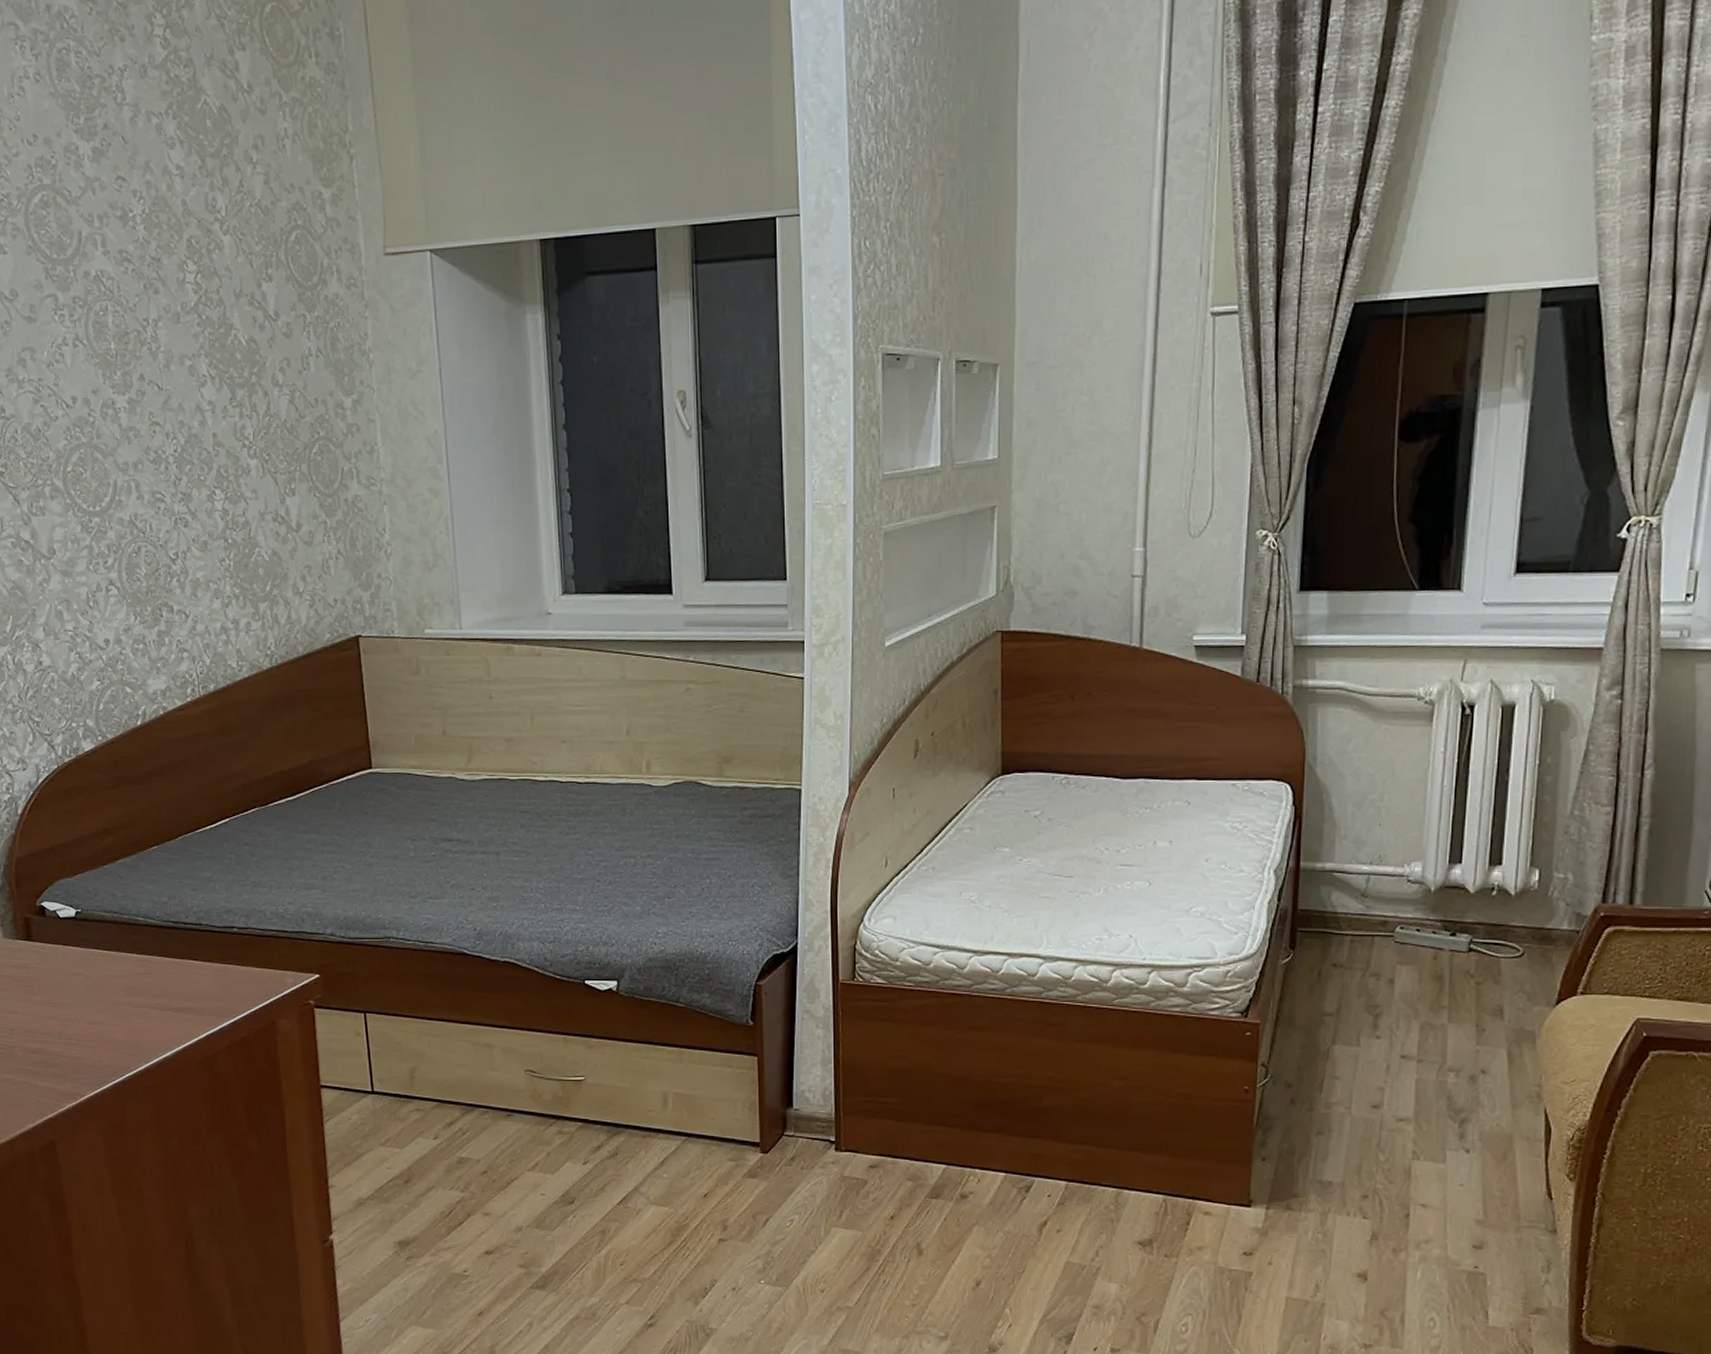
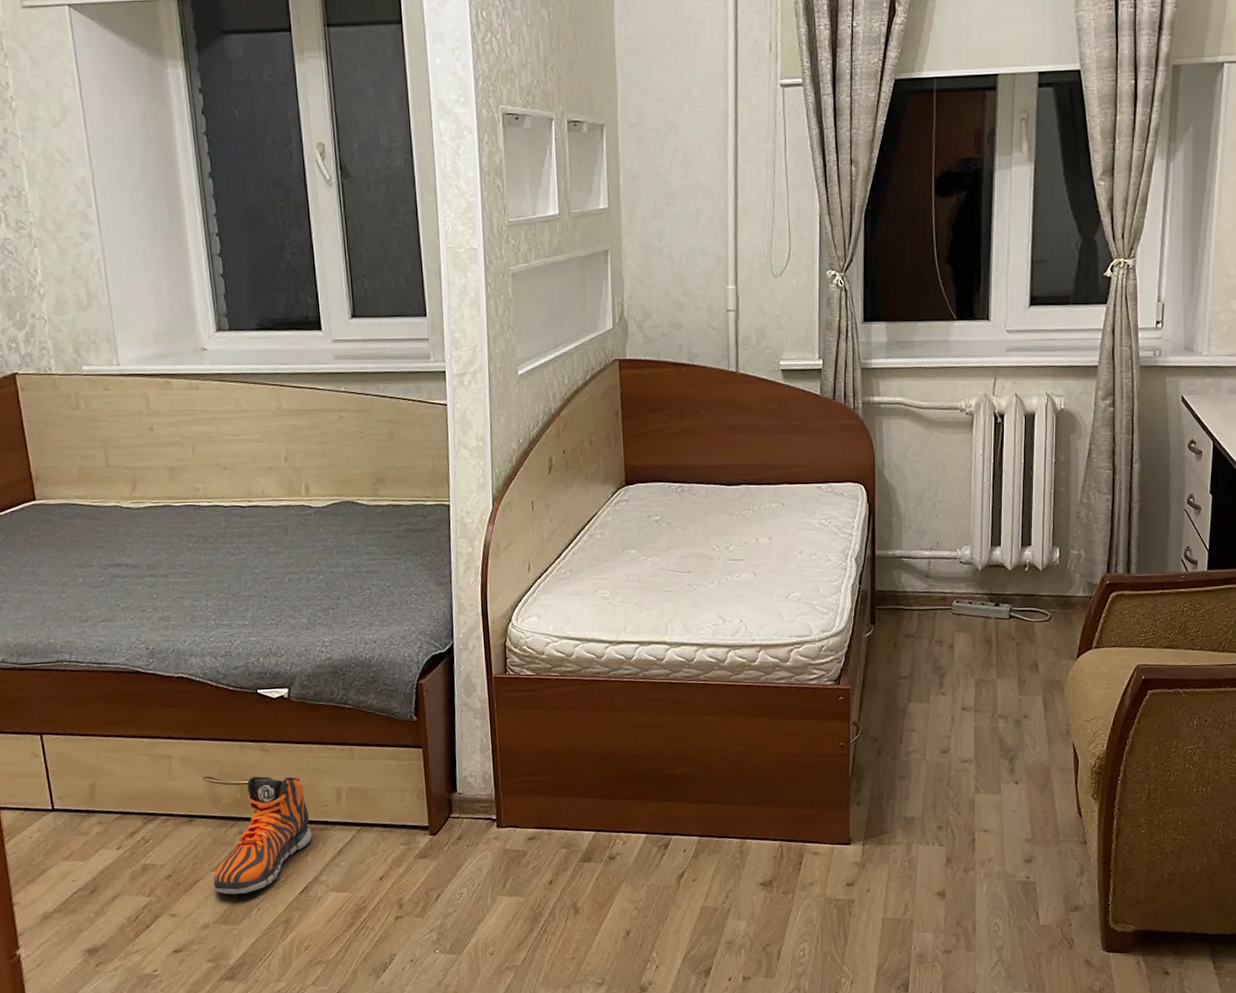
sneaker: none [529,1073,635,1198] -> present [213,776,313,895]

